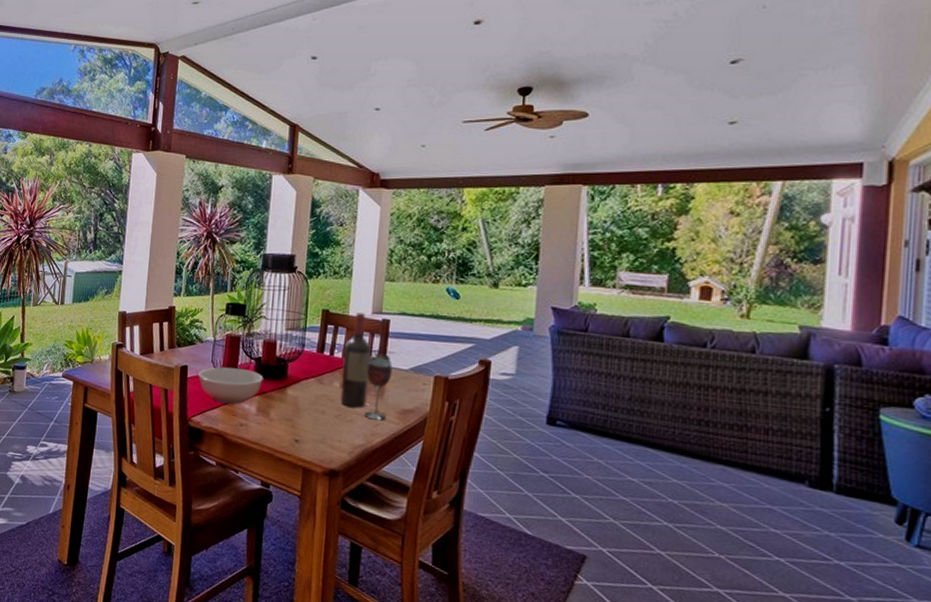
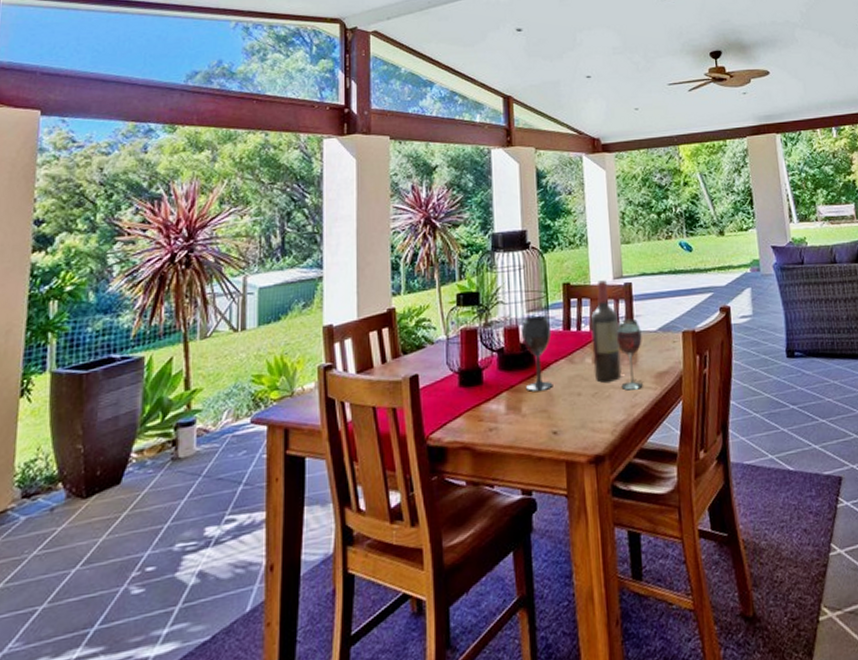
bowl: present [198,367,263,405] -> none [433,364,509,410]
wine glass: none [276,334,306,402] -> present [522,315,553,392]

